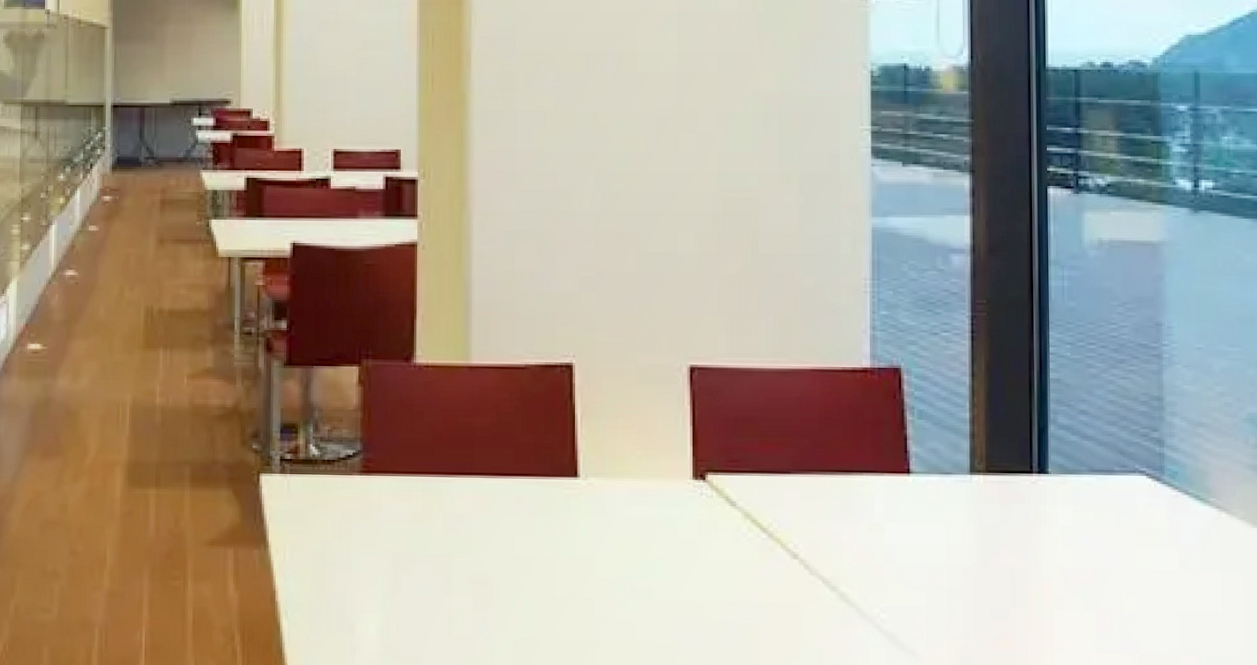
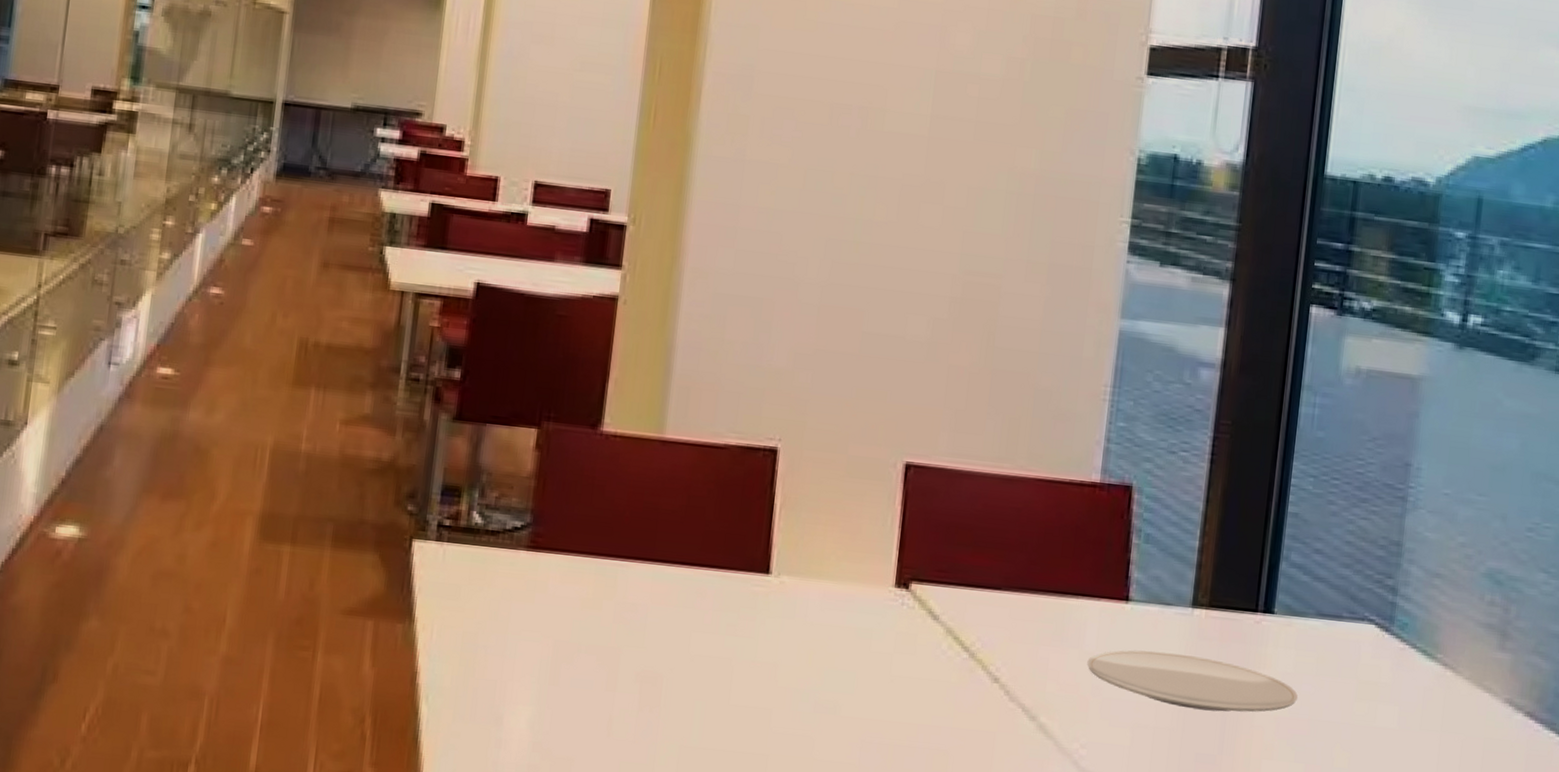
plate: none [878,517,1080,569] -> present [1087,650,1298,712]

